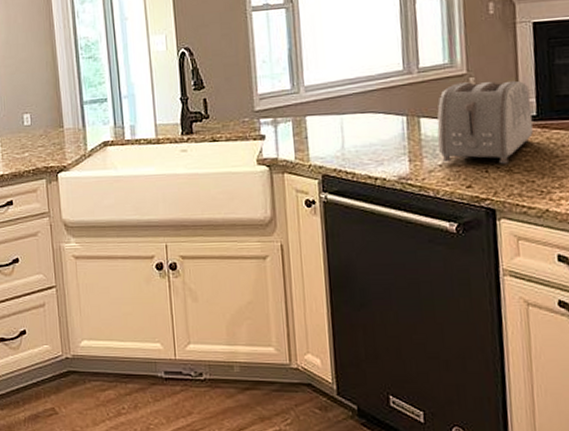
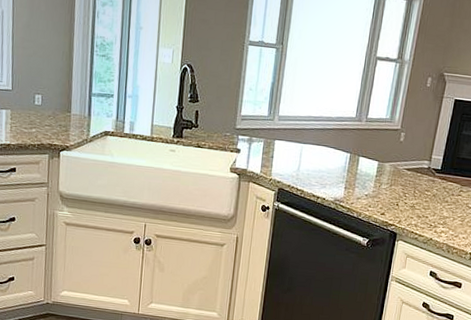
toaster: present [437,80,533,164] -> none [367,135,441,201]

